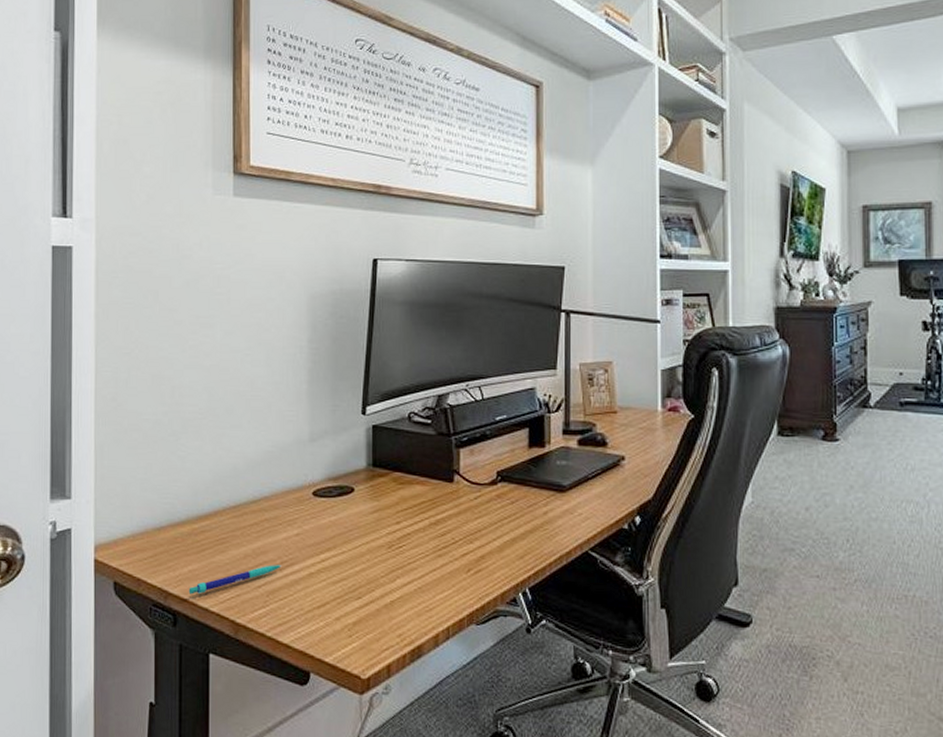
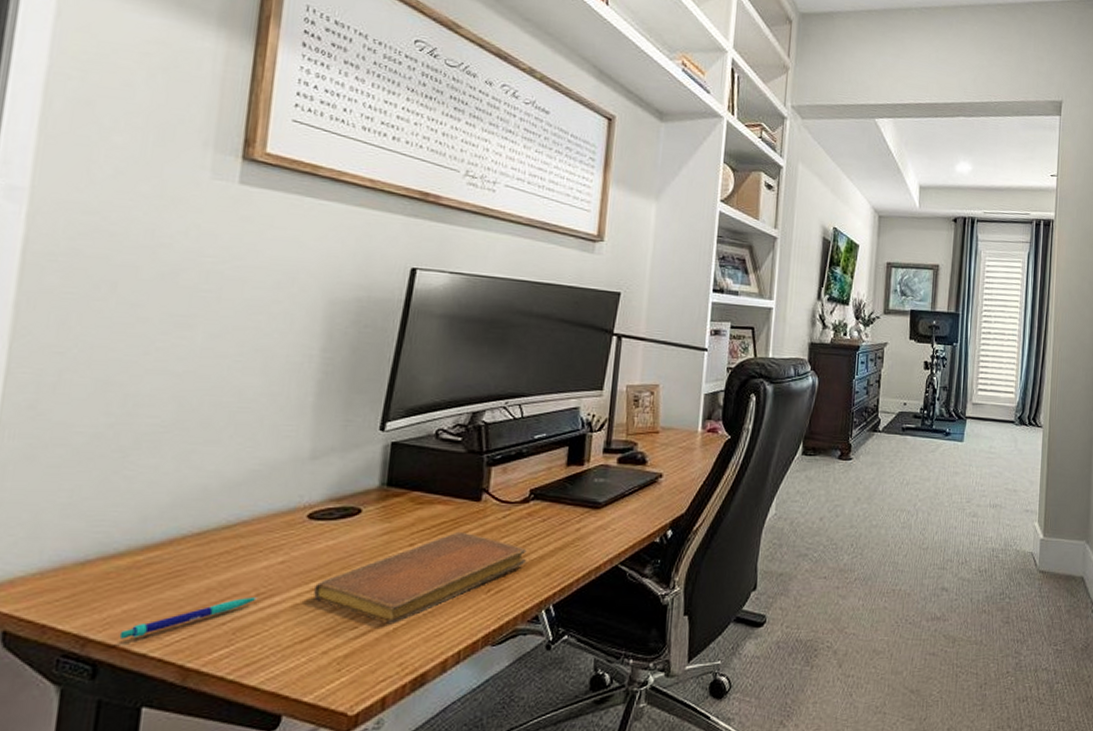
notebook: none [324,511,499,598] -> present [314,531,527,625]

